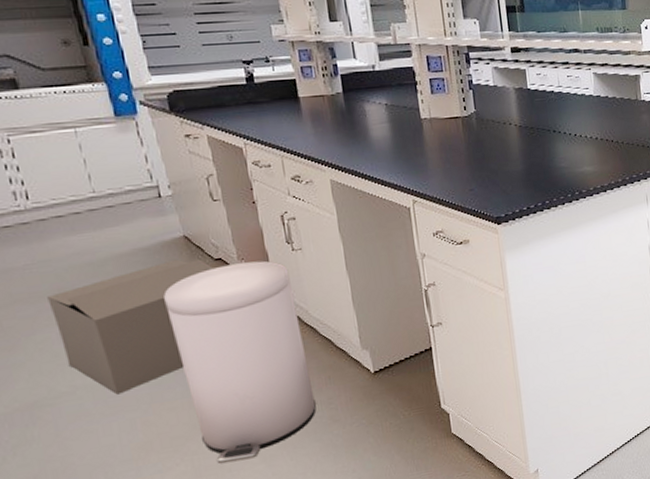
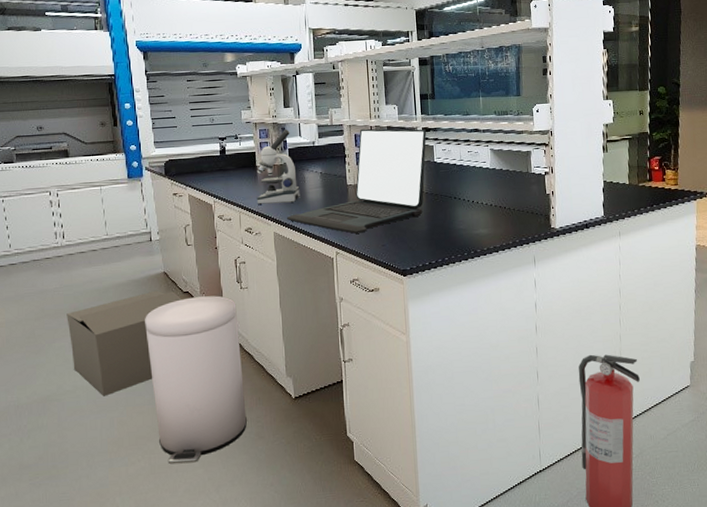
microscope: none [299,49,361,147] -> present [256,129,300,206]
laptop: none [345,48,517,178] -> present [286,128,427,234]

